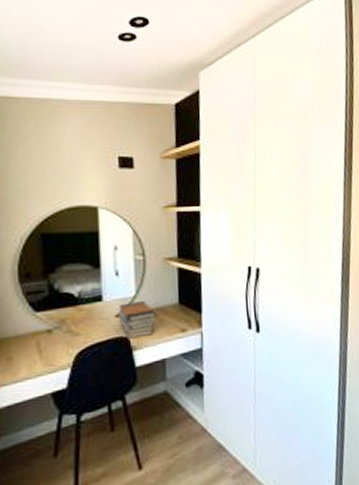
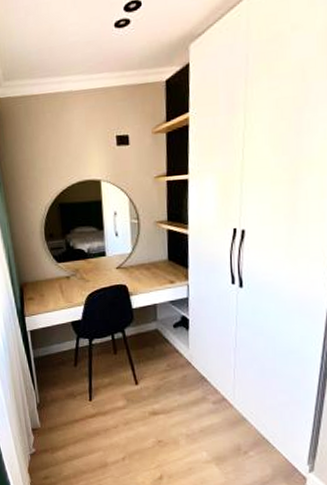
book stack: present [117,301,156,339] -> none [117,257,149,287]

